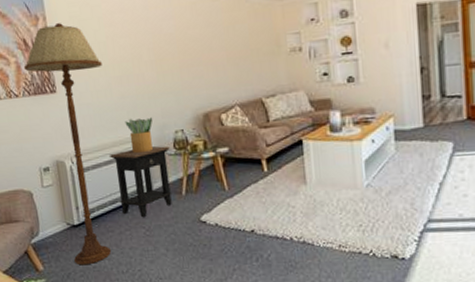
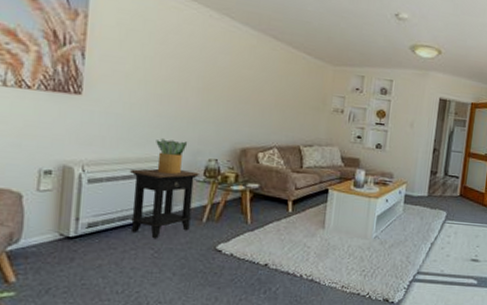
floor lamp: present [23,23,111,266] -> none [46,23,144,282]

